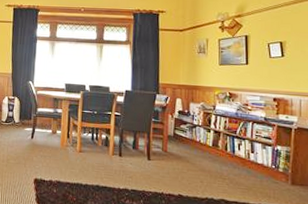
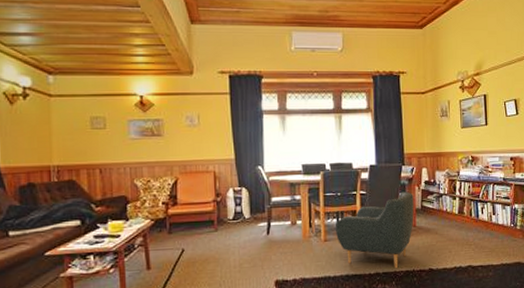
armchair: none [89,117,166,189] -> present [335,191,414,269]

